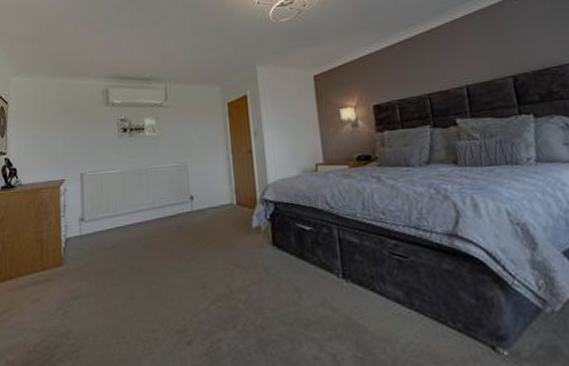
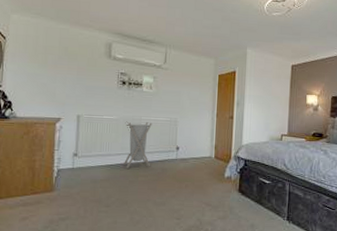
laundry hamper: none [130,171,164,230] -> present [124,121,152,169]

